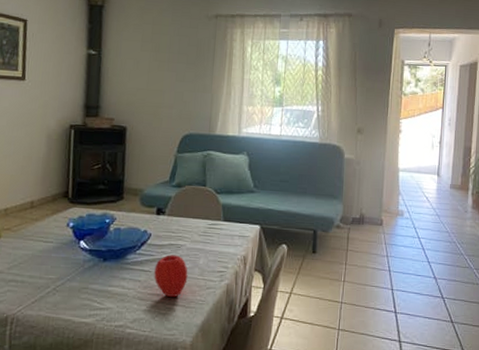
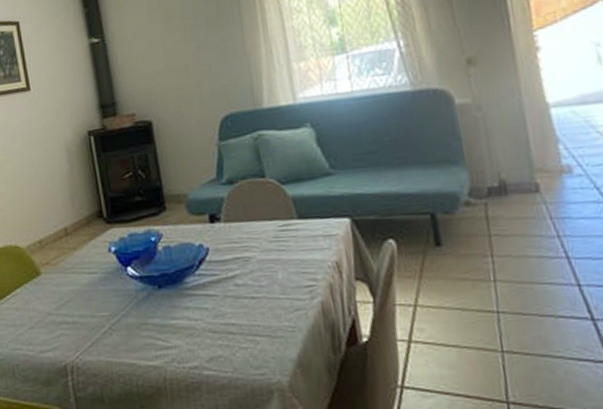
apple: present [154,255,188,297] -> none [221,271,267,326]

